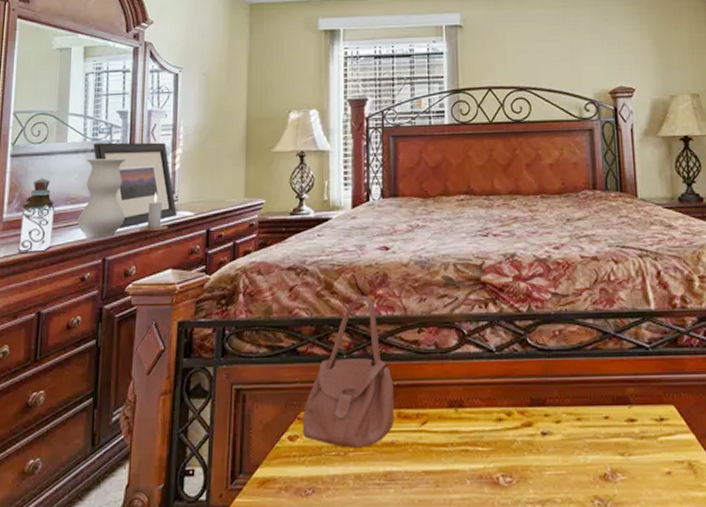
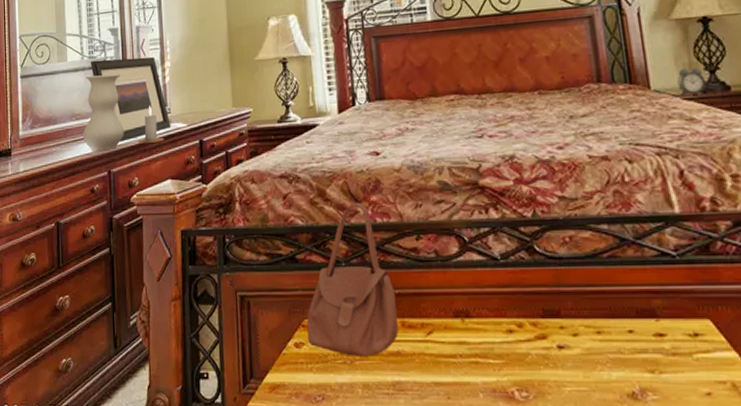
perfume bottle: present [18,178,55,254] -> none [34,96,63,168]
alarm clock: none [660,180,685,204] -> present [677,67,708,95]

